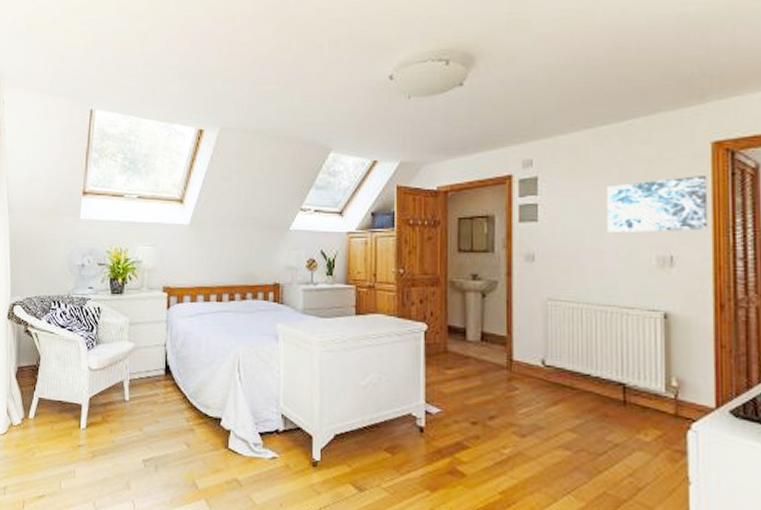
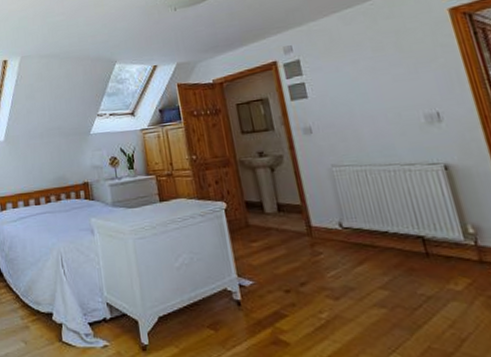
wall art: present [607,176,709,234] -> none [363,38,466,100]

